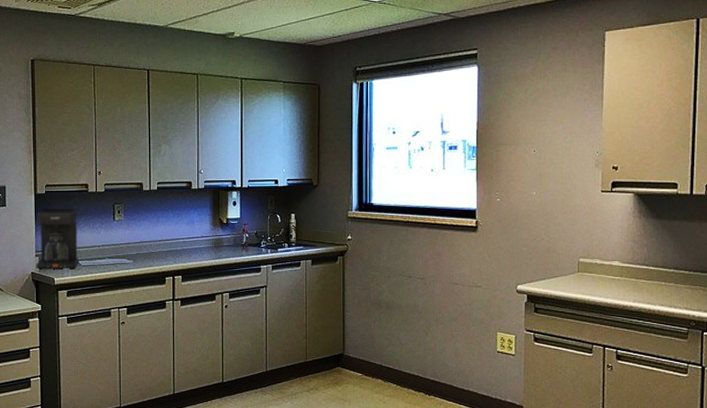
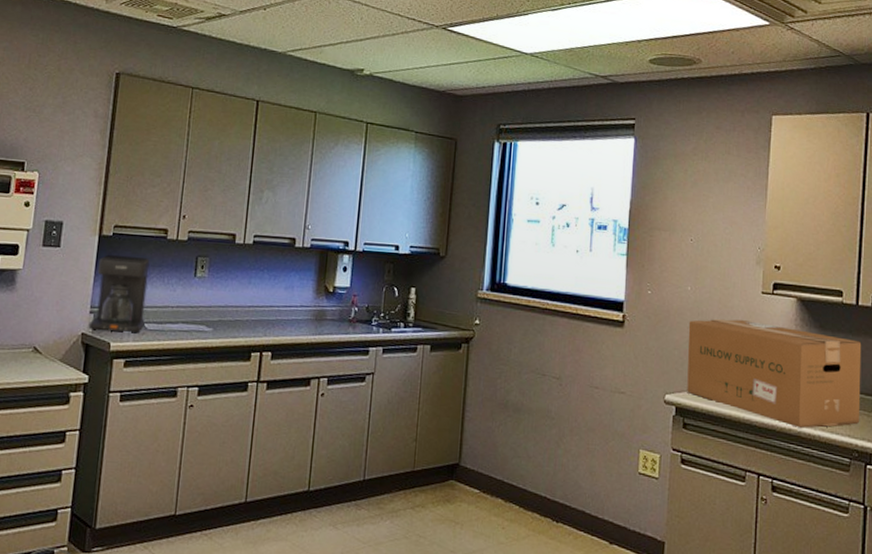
box: none [535,217,697,306] -> present [687,318,862,429]

